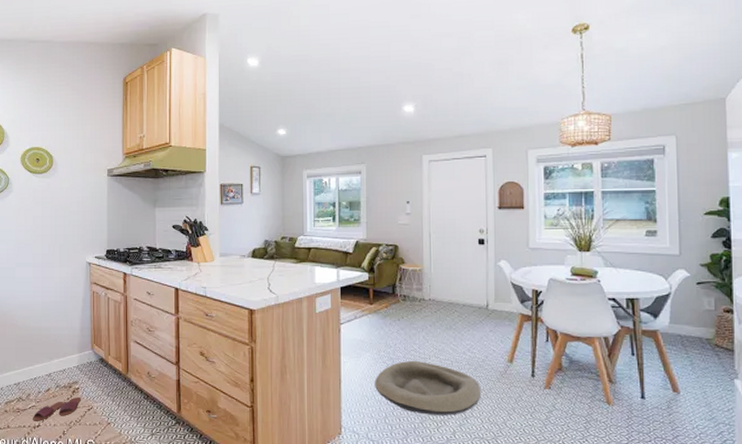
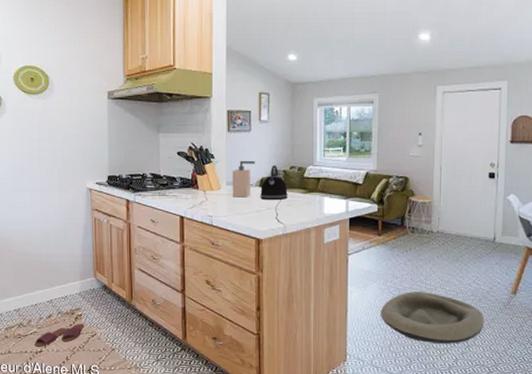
soap dispenser: none [225,232,248,269] -> present [232,160,255,198]
kettle: none [253,235,280,271] -> present [260,164,288,201]

